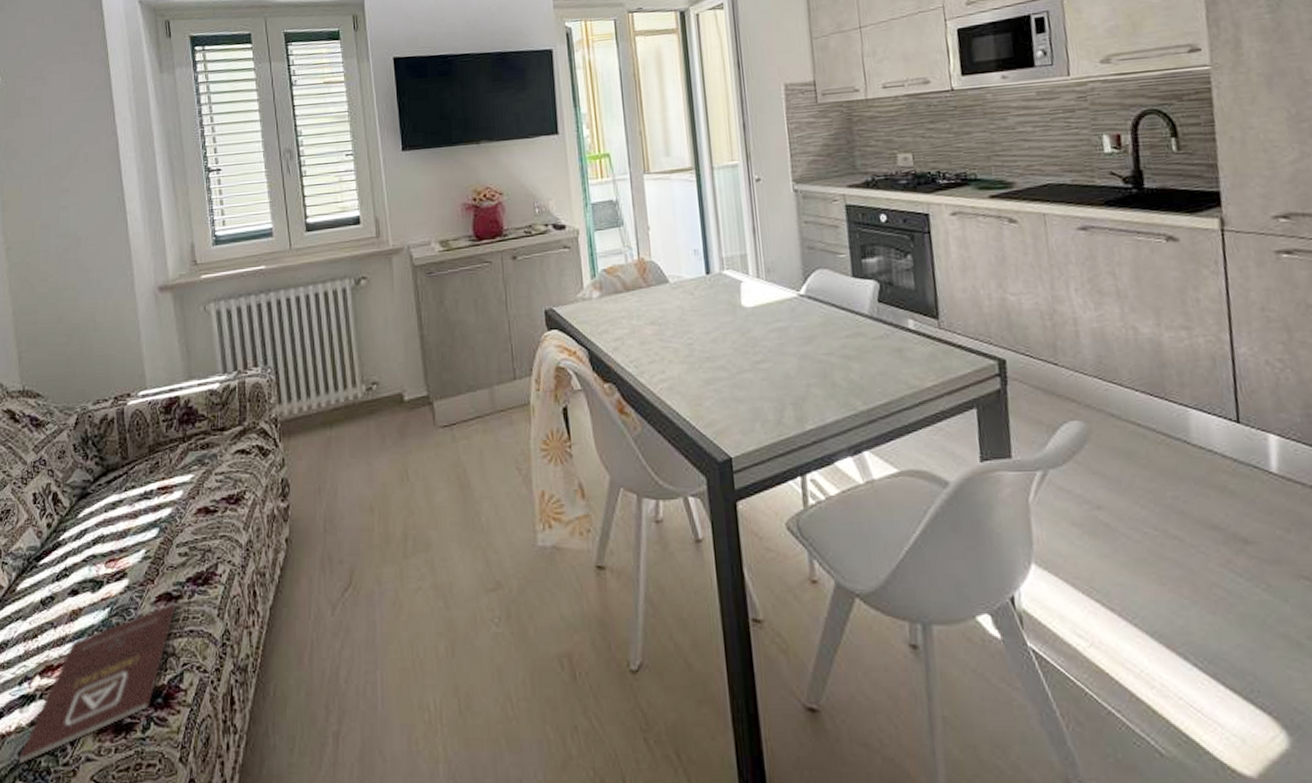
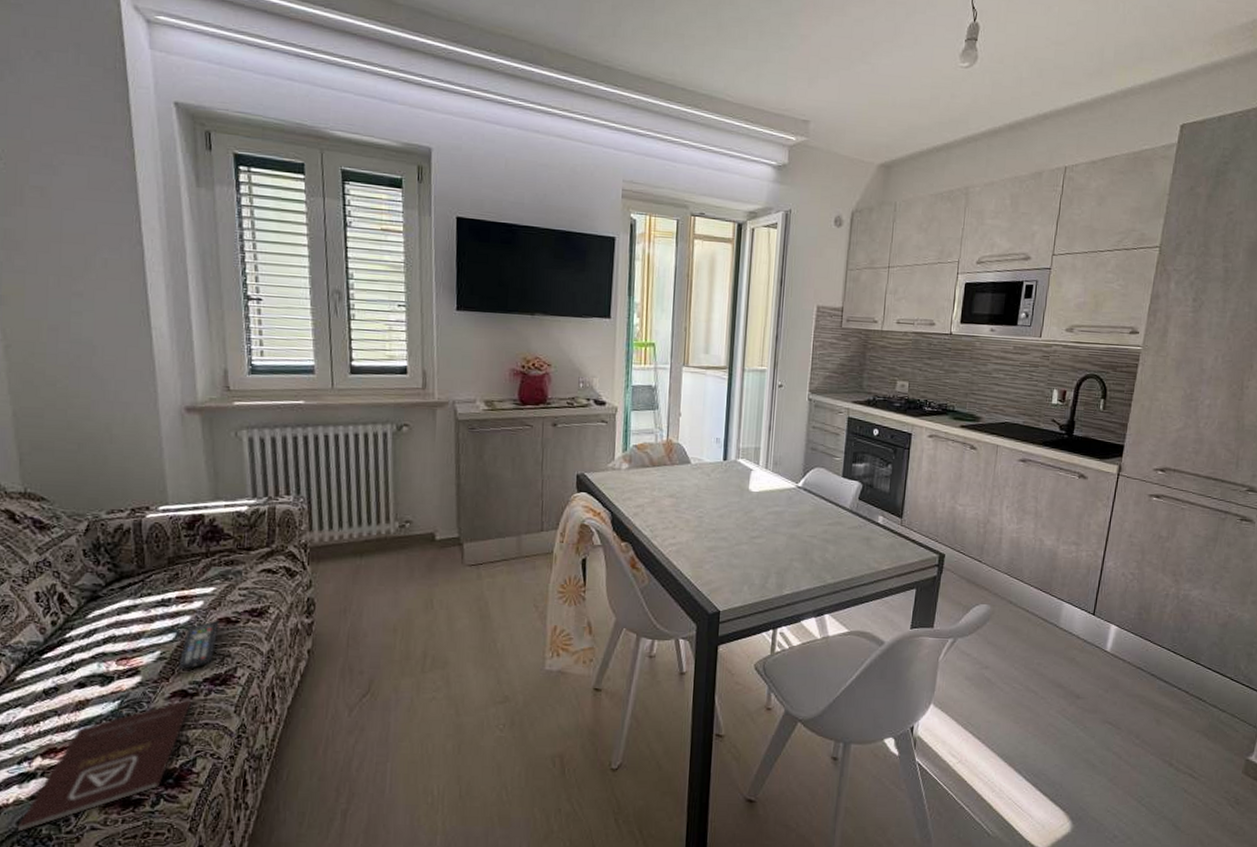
remote control: none [162,512,199,569] -> present [178,621,219,670]

